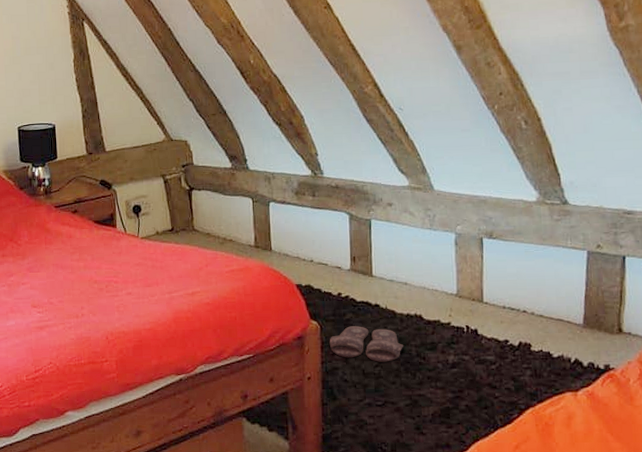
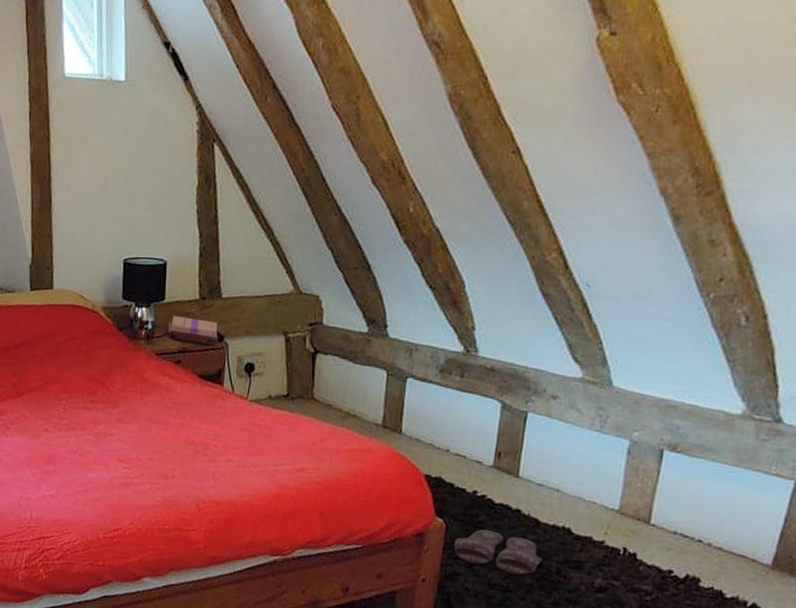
books: none [63,171,108,194] -> present [168,315,219,346]

